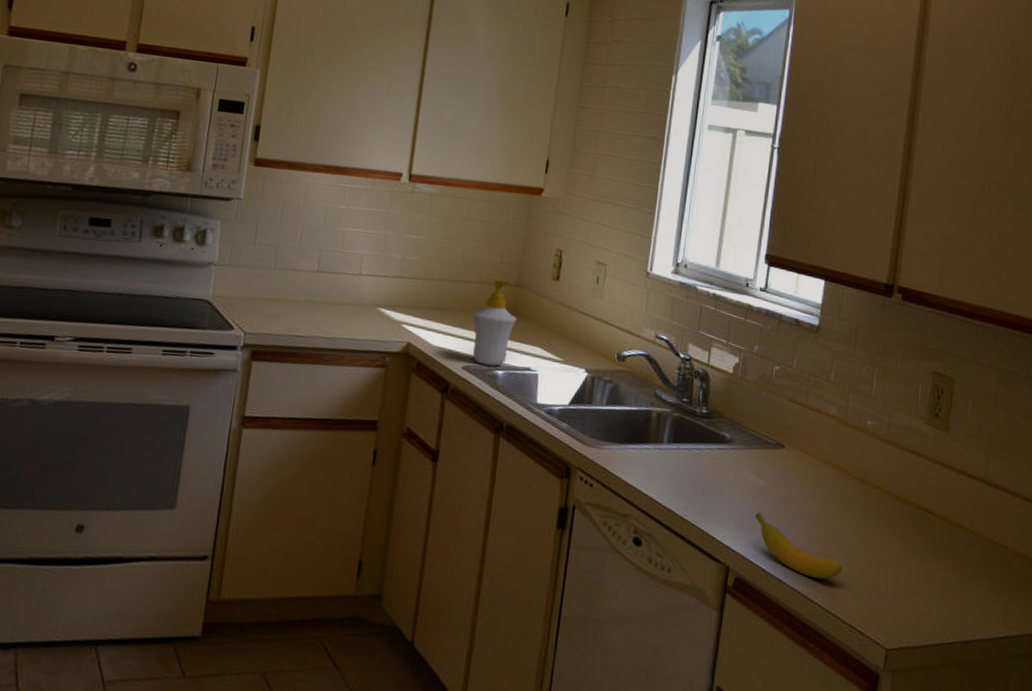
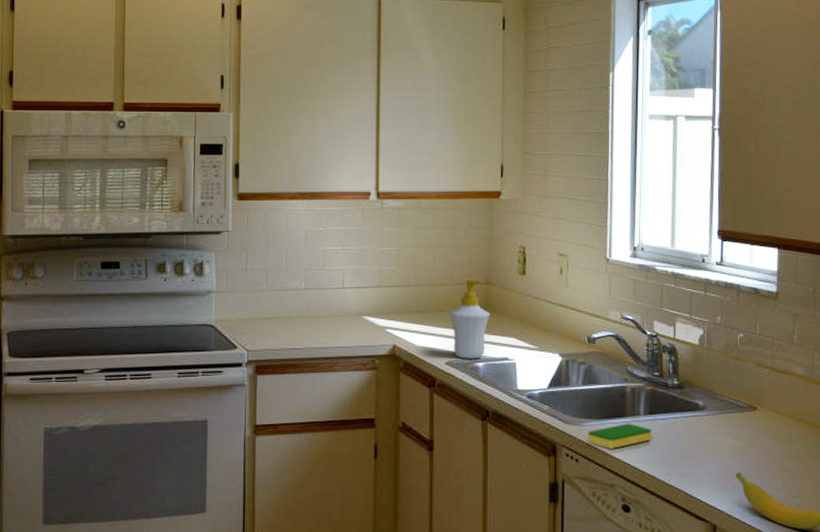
dish sponge: none [605,450,674,476] -> present [587,423,652,449]

